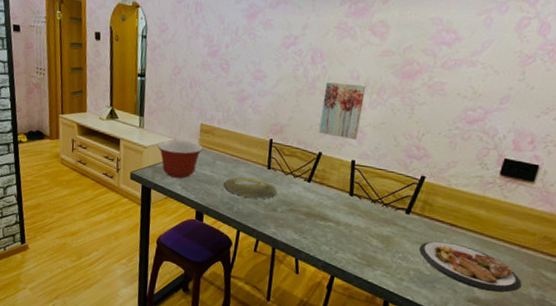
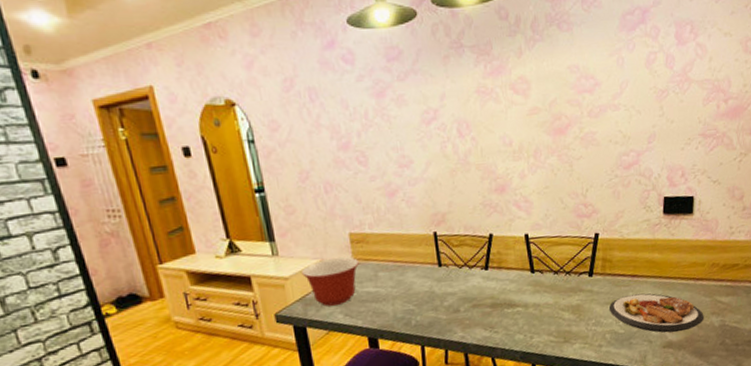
plate: present [223,177,277,199] -> none [393,280,455,306]
wall art: present [319,81,366,140] -> none [479,149,525,214]

